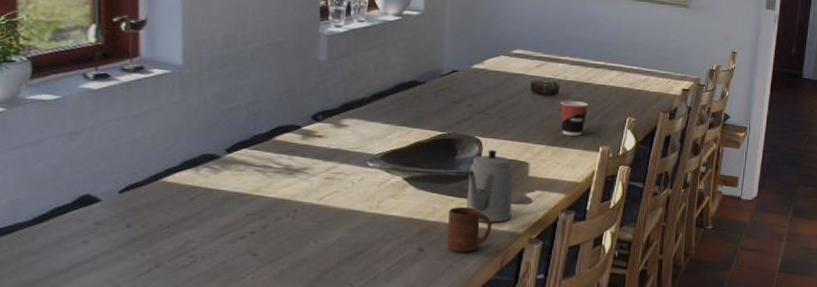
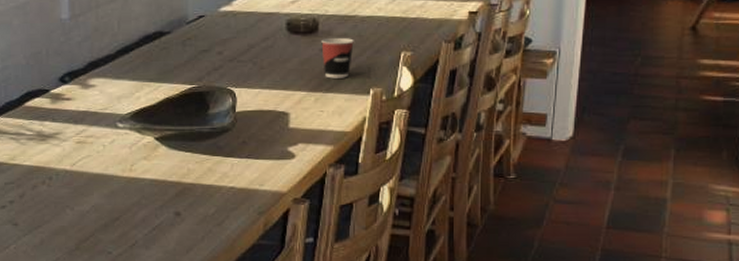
cup: present [447,206,492,252] -> none [205,165,252,215]
teapot: present [466,150,513,223] -> none [223,101,273,182]

